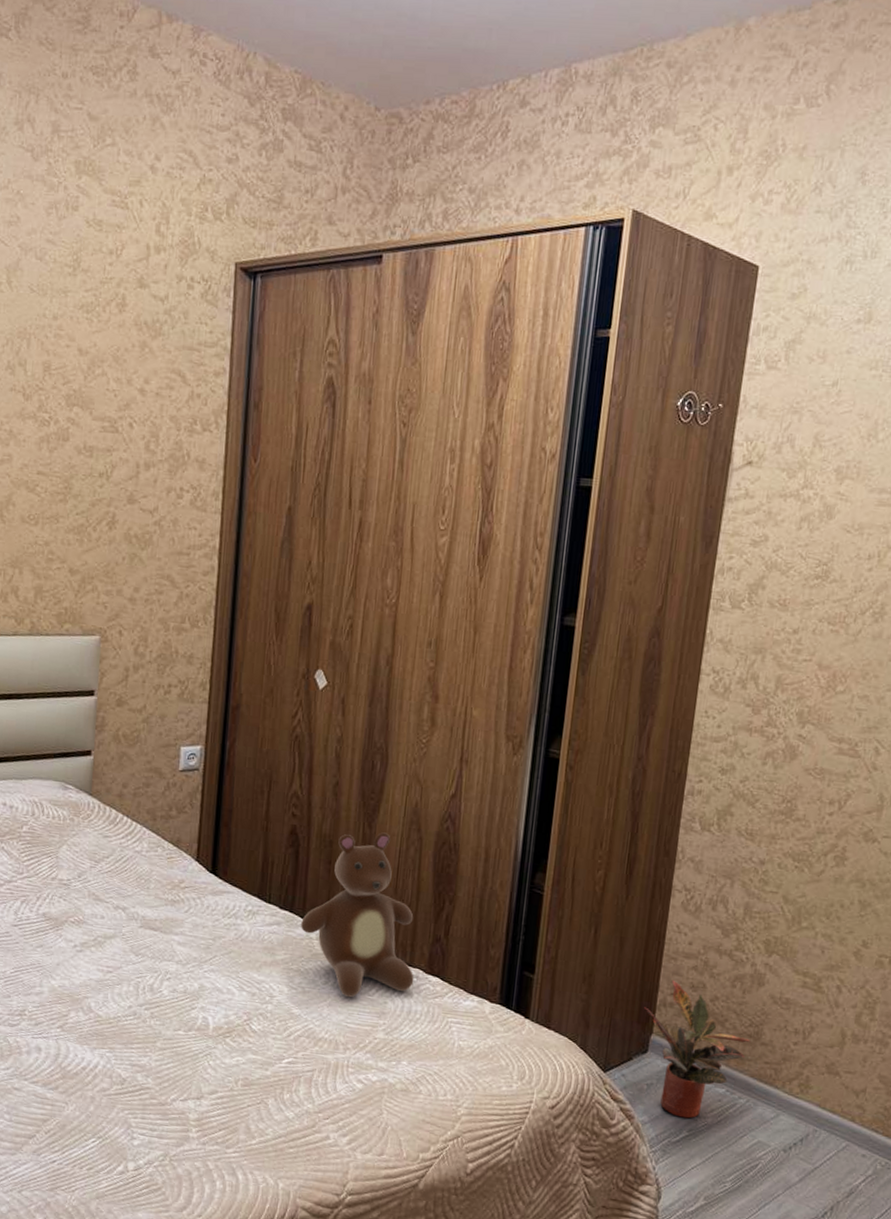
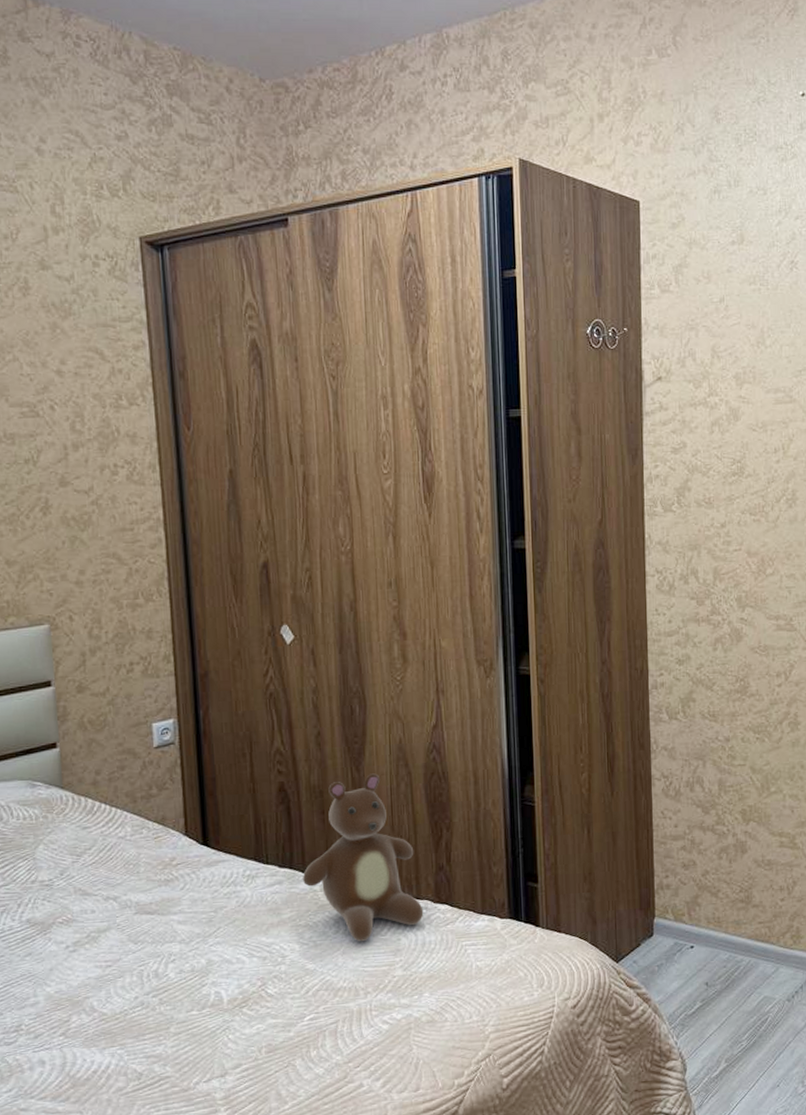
potted plant: present [644,979,751,1119] -> none [644,863,743,991]

